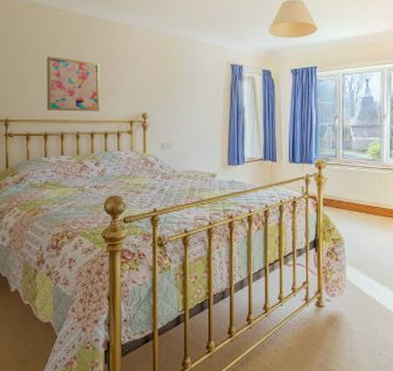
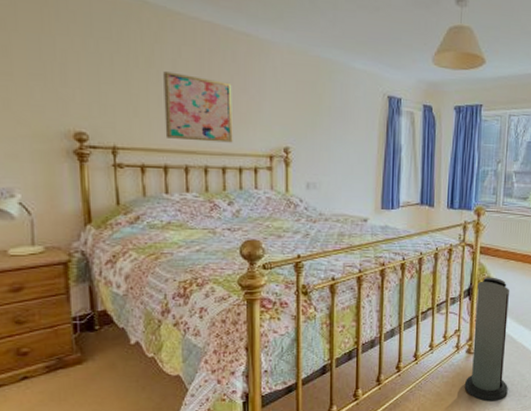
air purifier: none [317,228,362,359] -> present [465,277,510,402]

